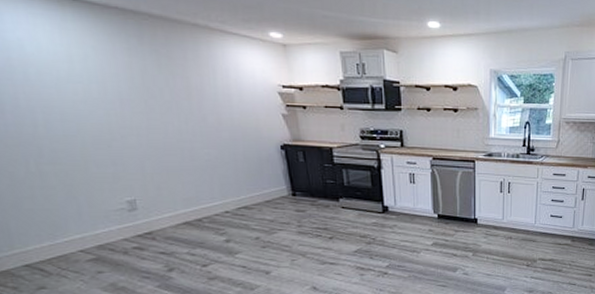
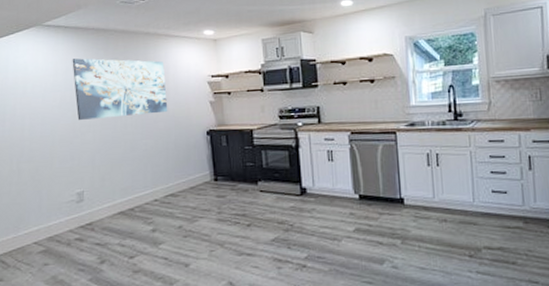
wall art: none [92,44,232,122] -> present [72,58,168,120]

